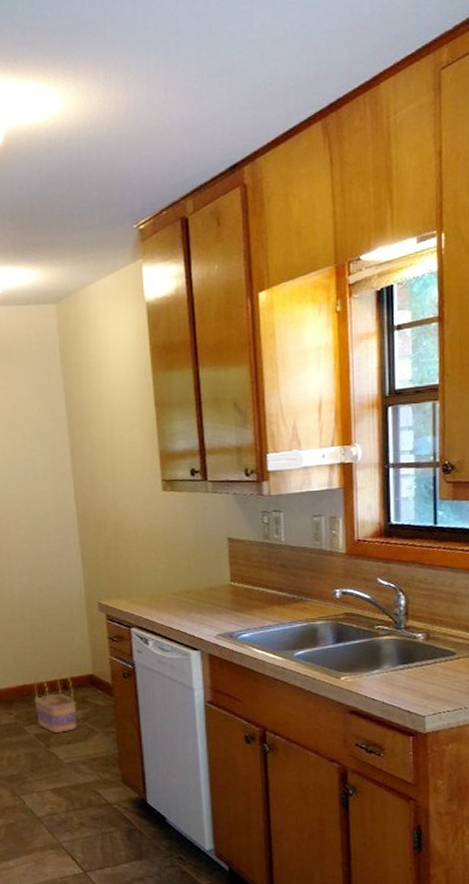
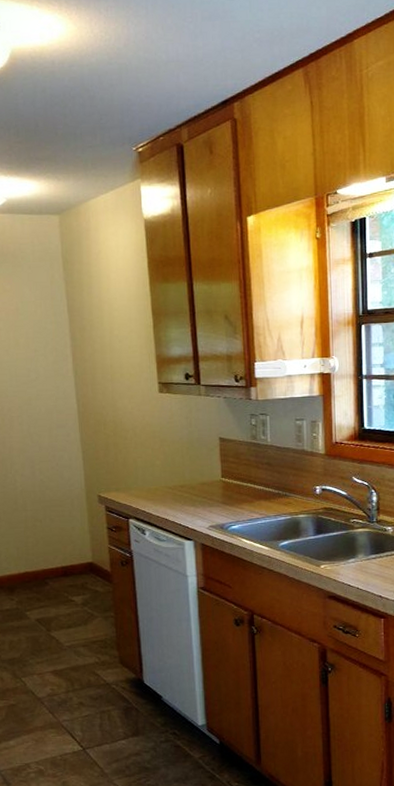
basket: present [34,671,77,734] -> none [35,559,77,619]

